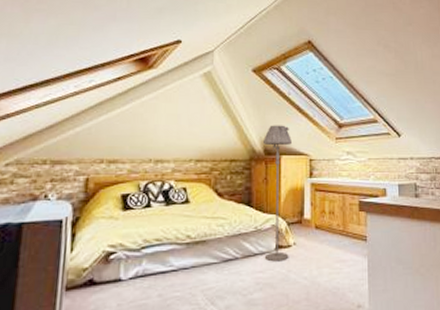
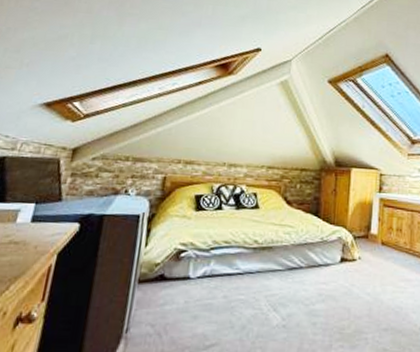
floor lamp: present [263,125,293,262] -> none [330,137,364,275]

